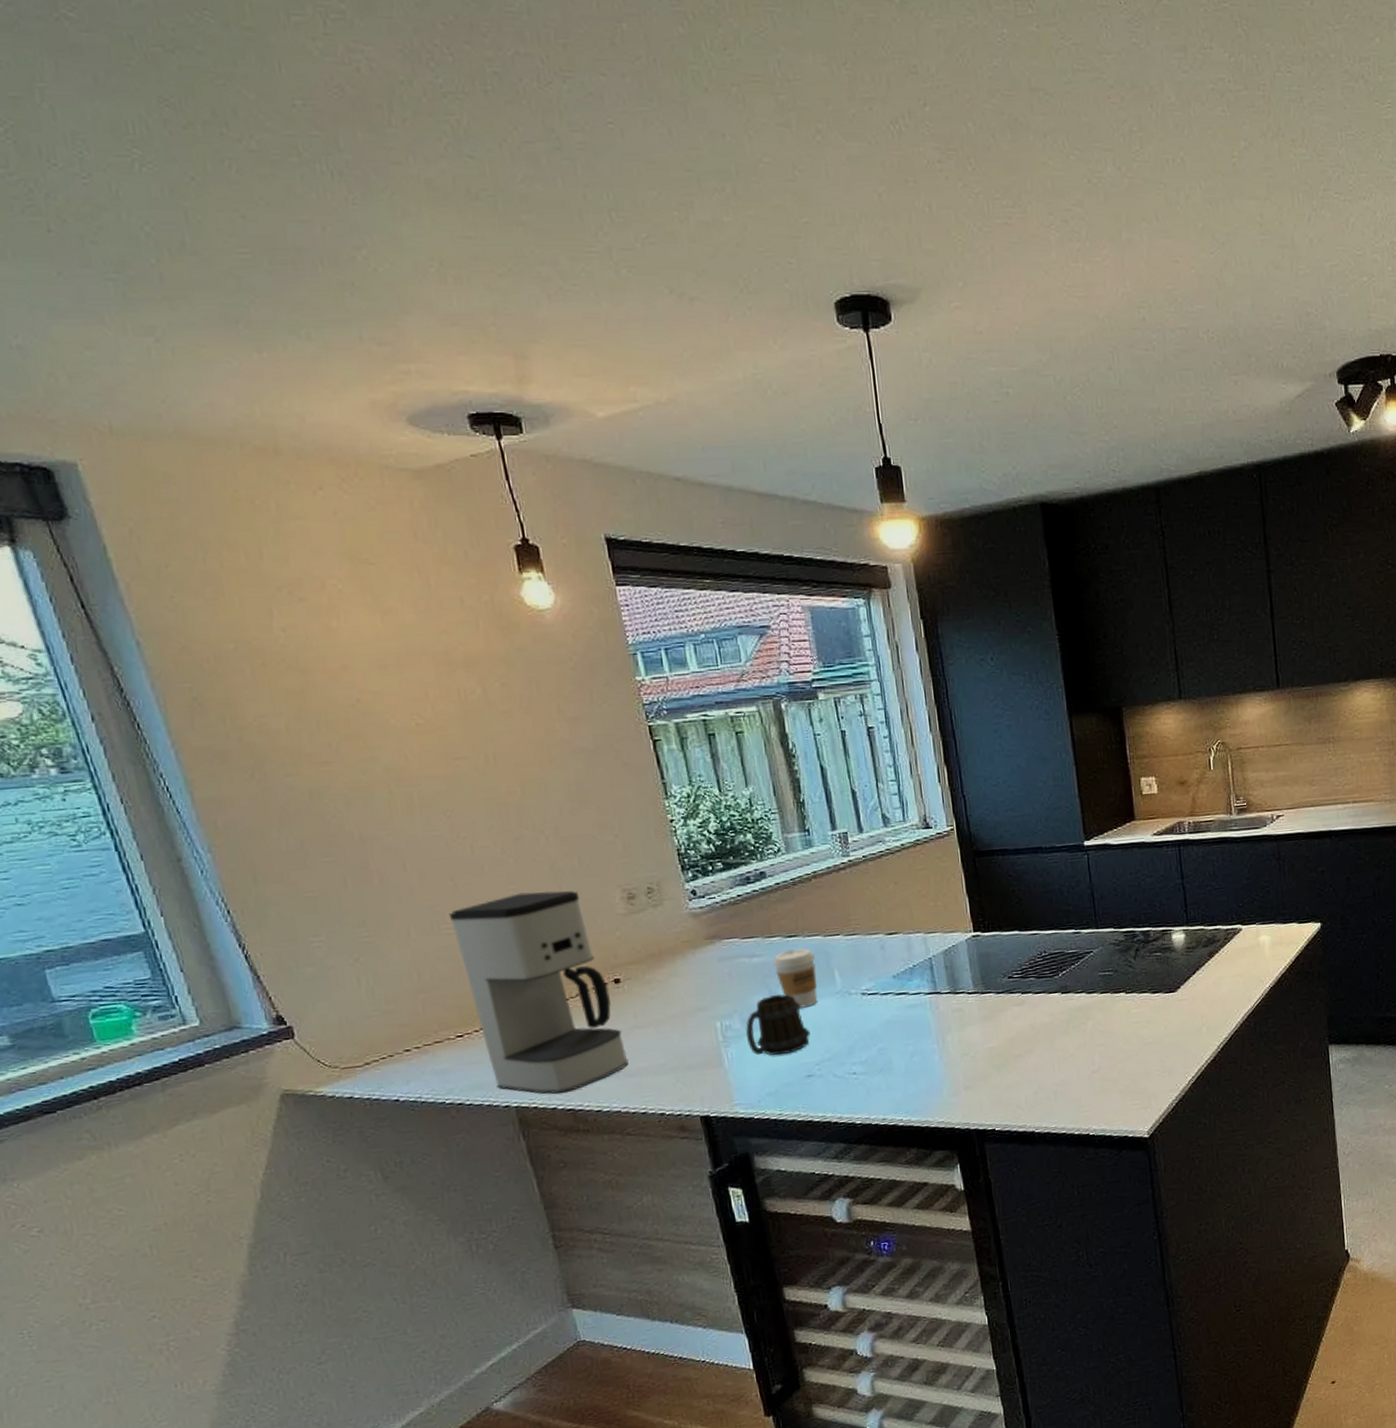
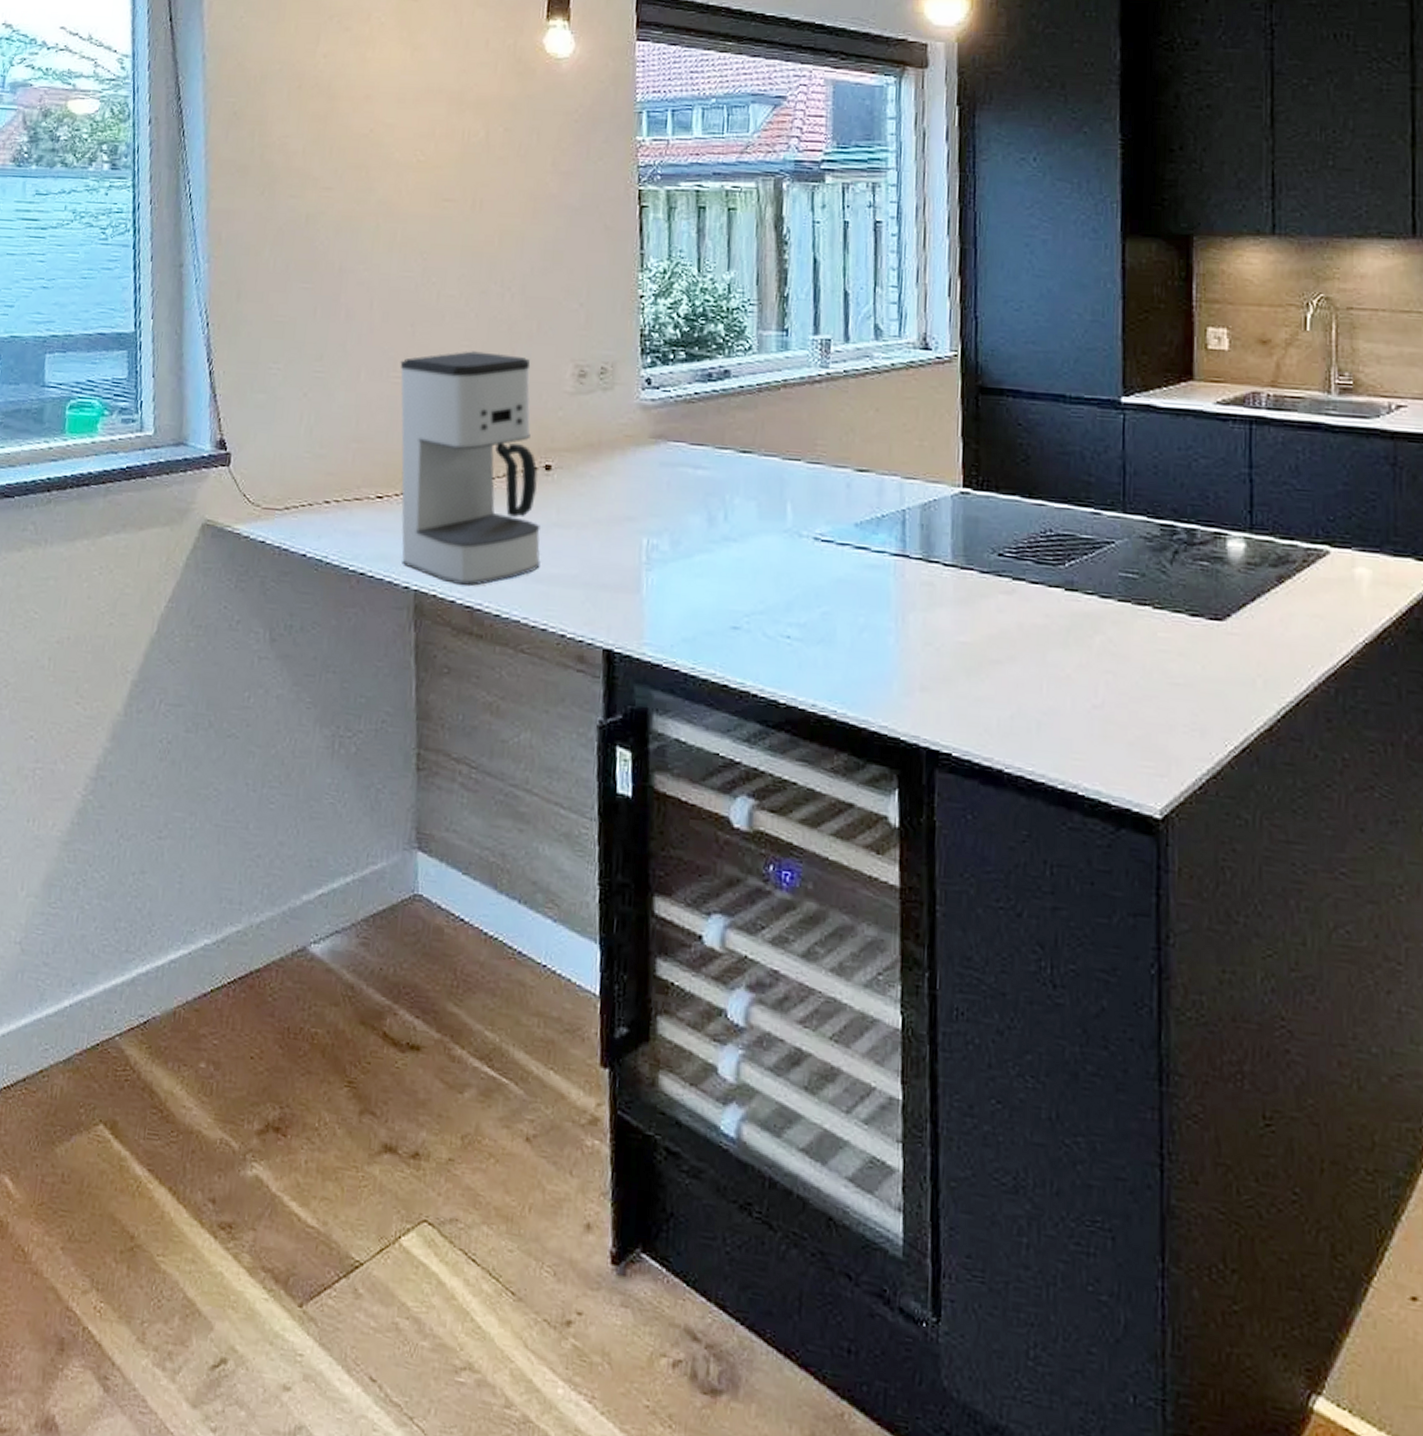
mug: present [746,994,810,1056] -> none [673,518,746,595]
coffee cup: present [772,948,818,1008] -> none [718,467,767,542]

